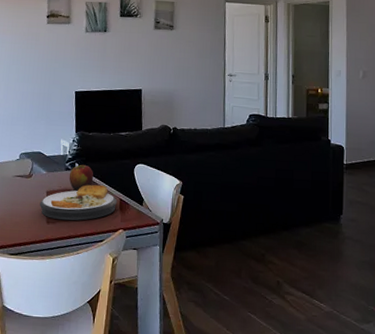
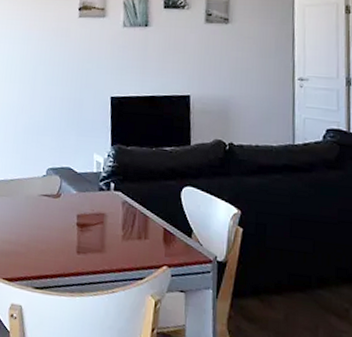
plate: present [39,184,118,221] -> none [68,209,161,252]
apple: present [69,164,94,191] -> none [103,184,133,216]

